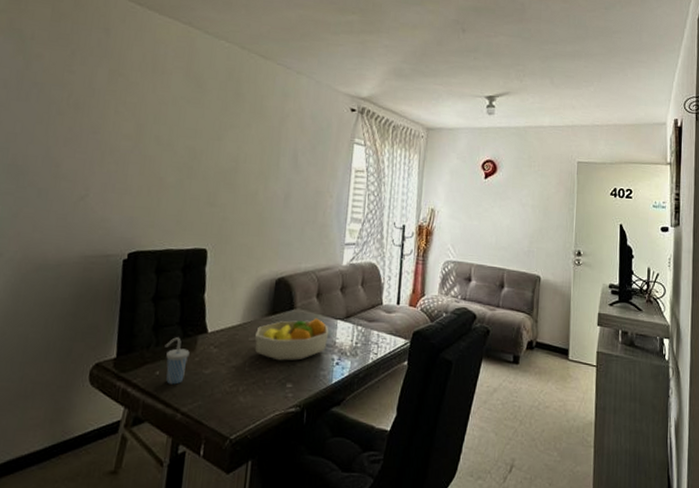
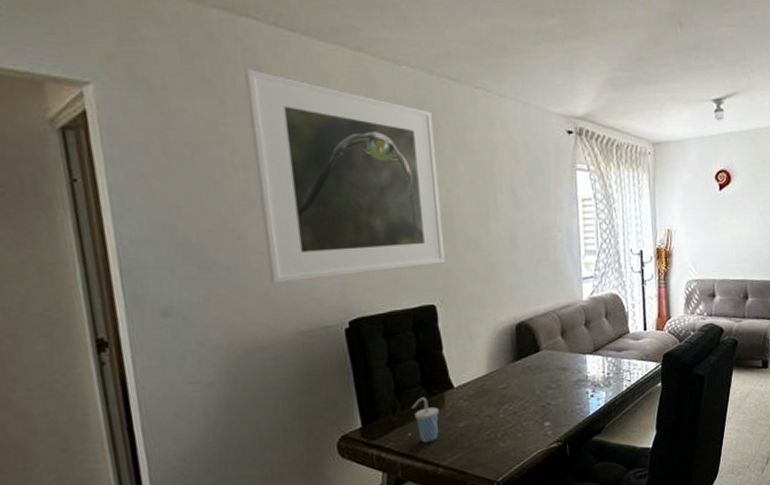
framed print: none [71,29,237,212] -> present [244,68,446,284]
fruit bowl: present [254,318,329,361] -> none [503,356,579,403]

